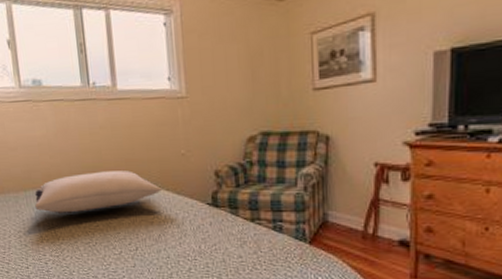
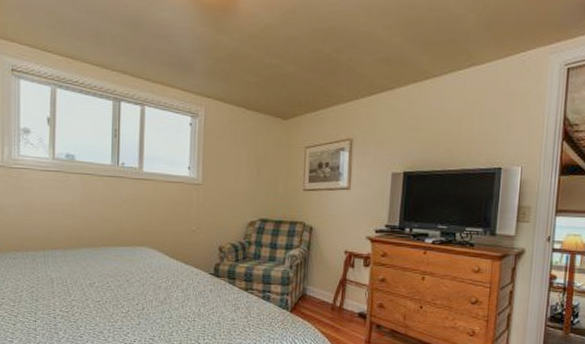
pillow: present [35,170,163,215] -> none [52,239,173,275]

